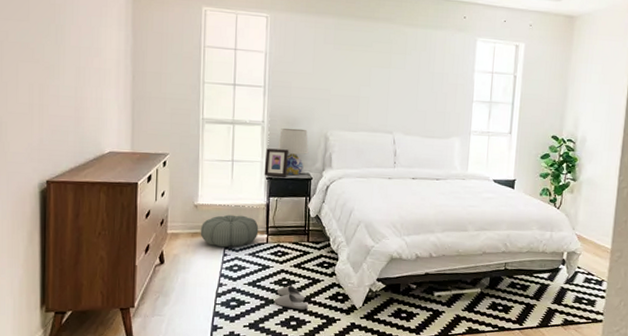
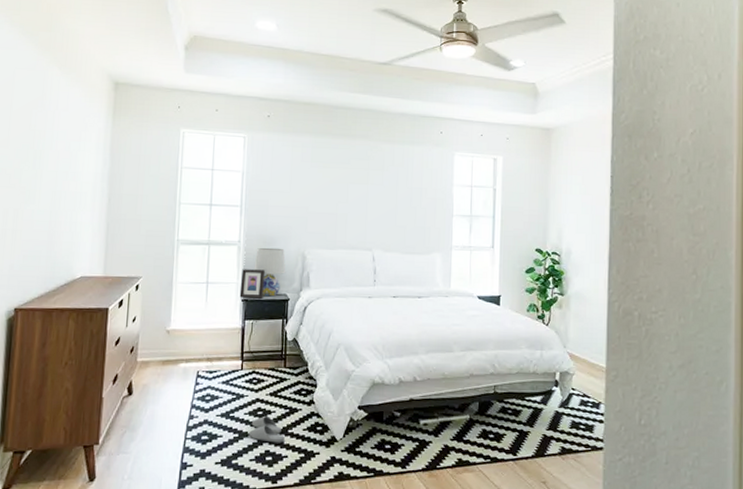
pouf: present [200,214,259,248] -> none [171,340,233,376]

